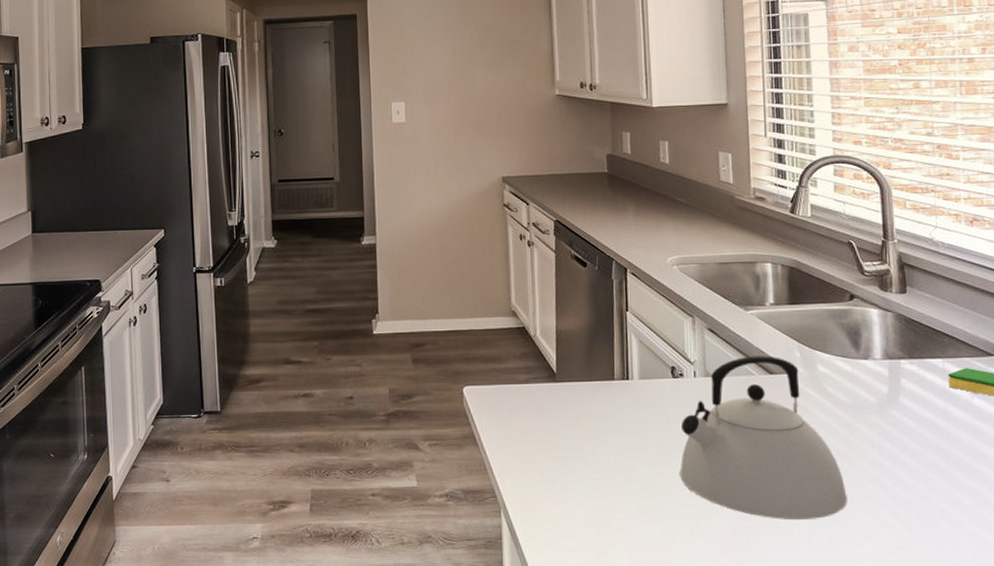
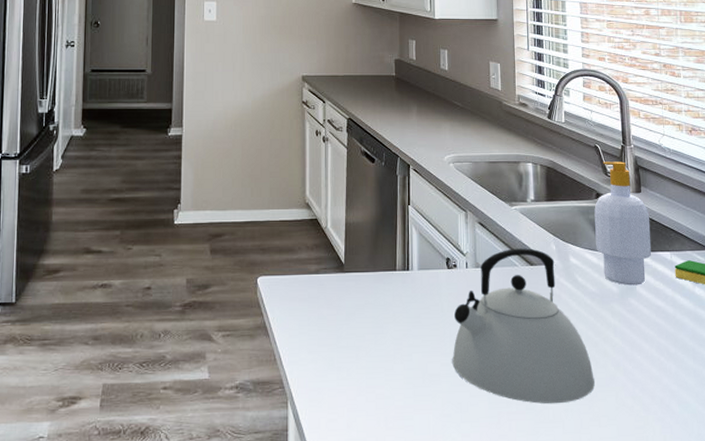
soap bottle: none [847,259,919,396] -> present [594,161,652,286]

